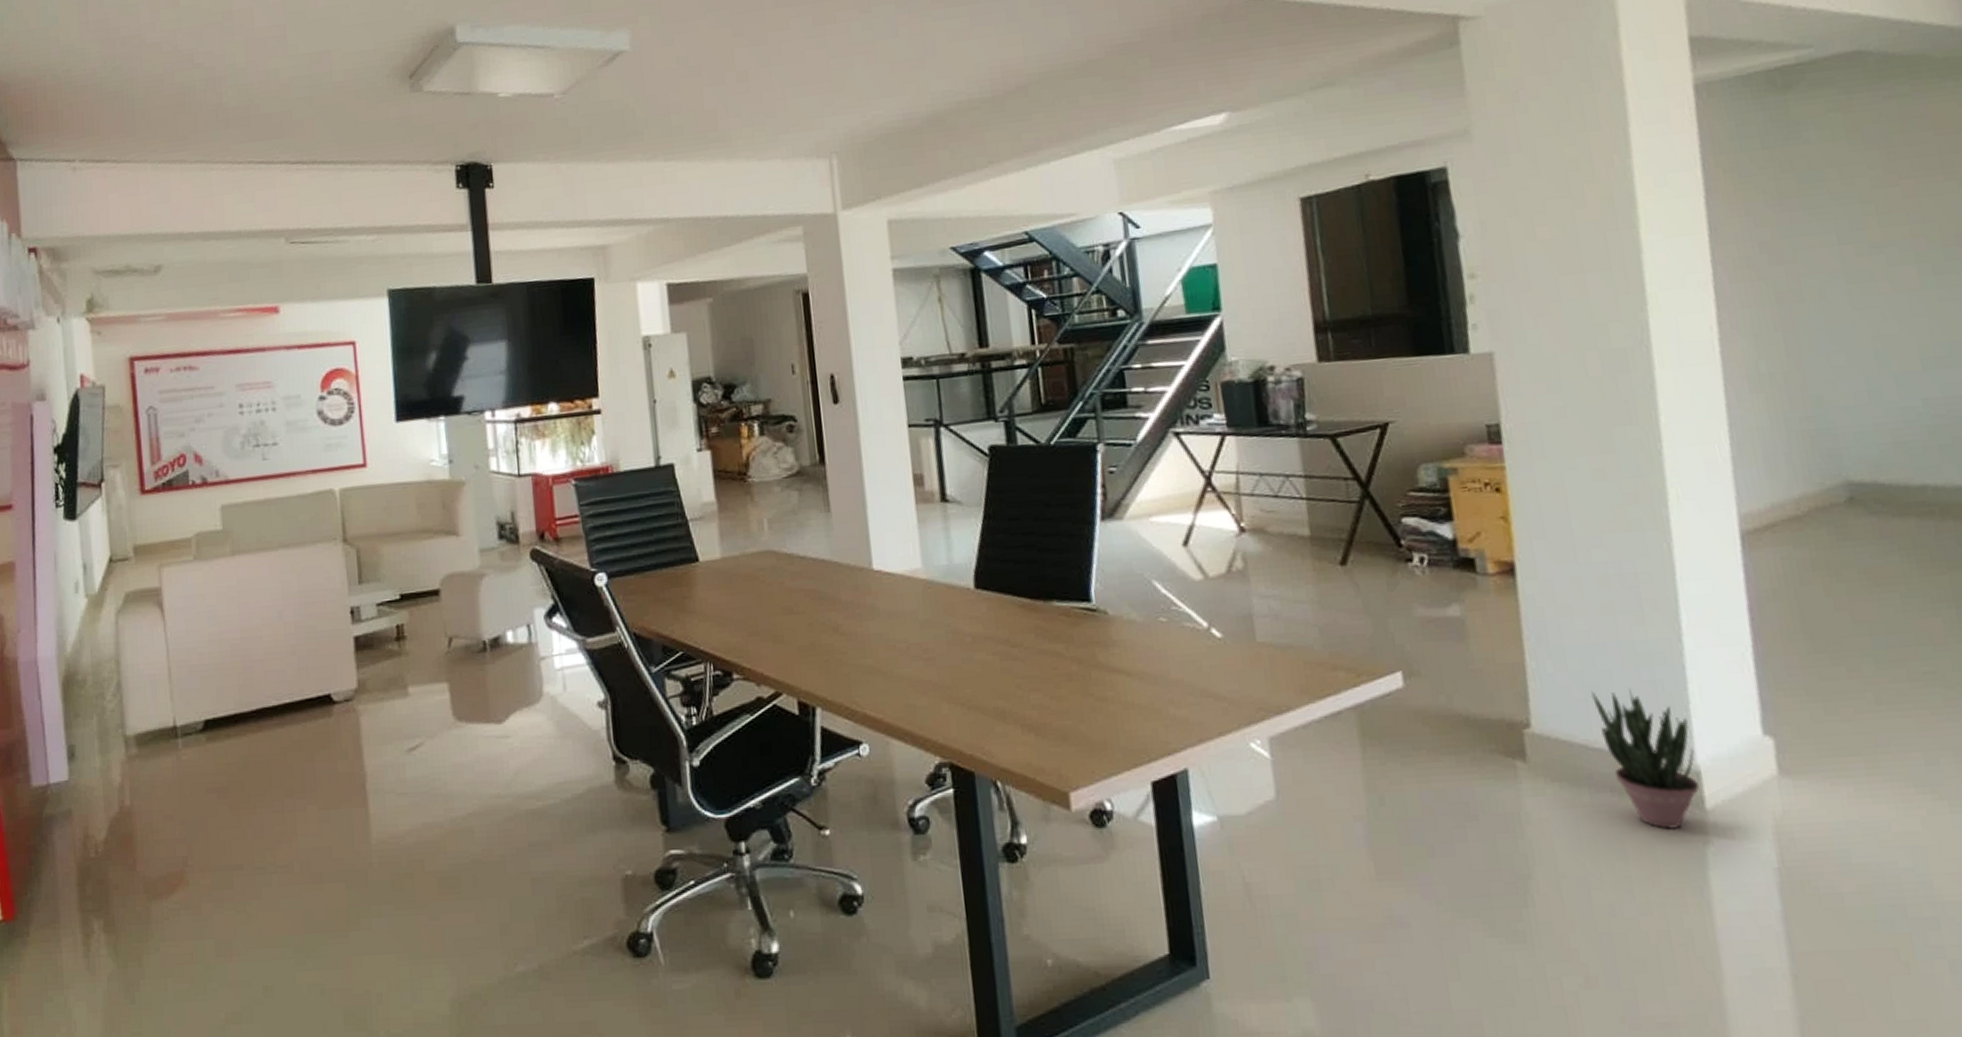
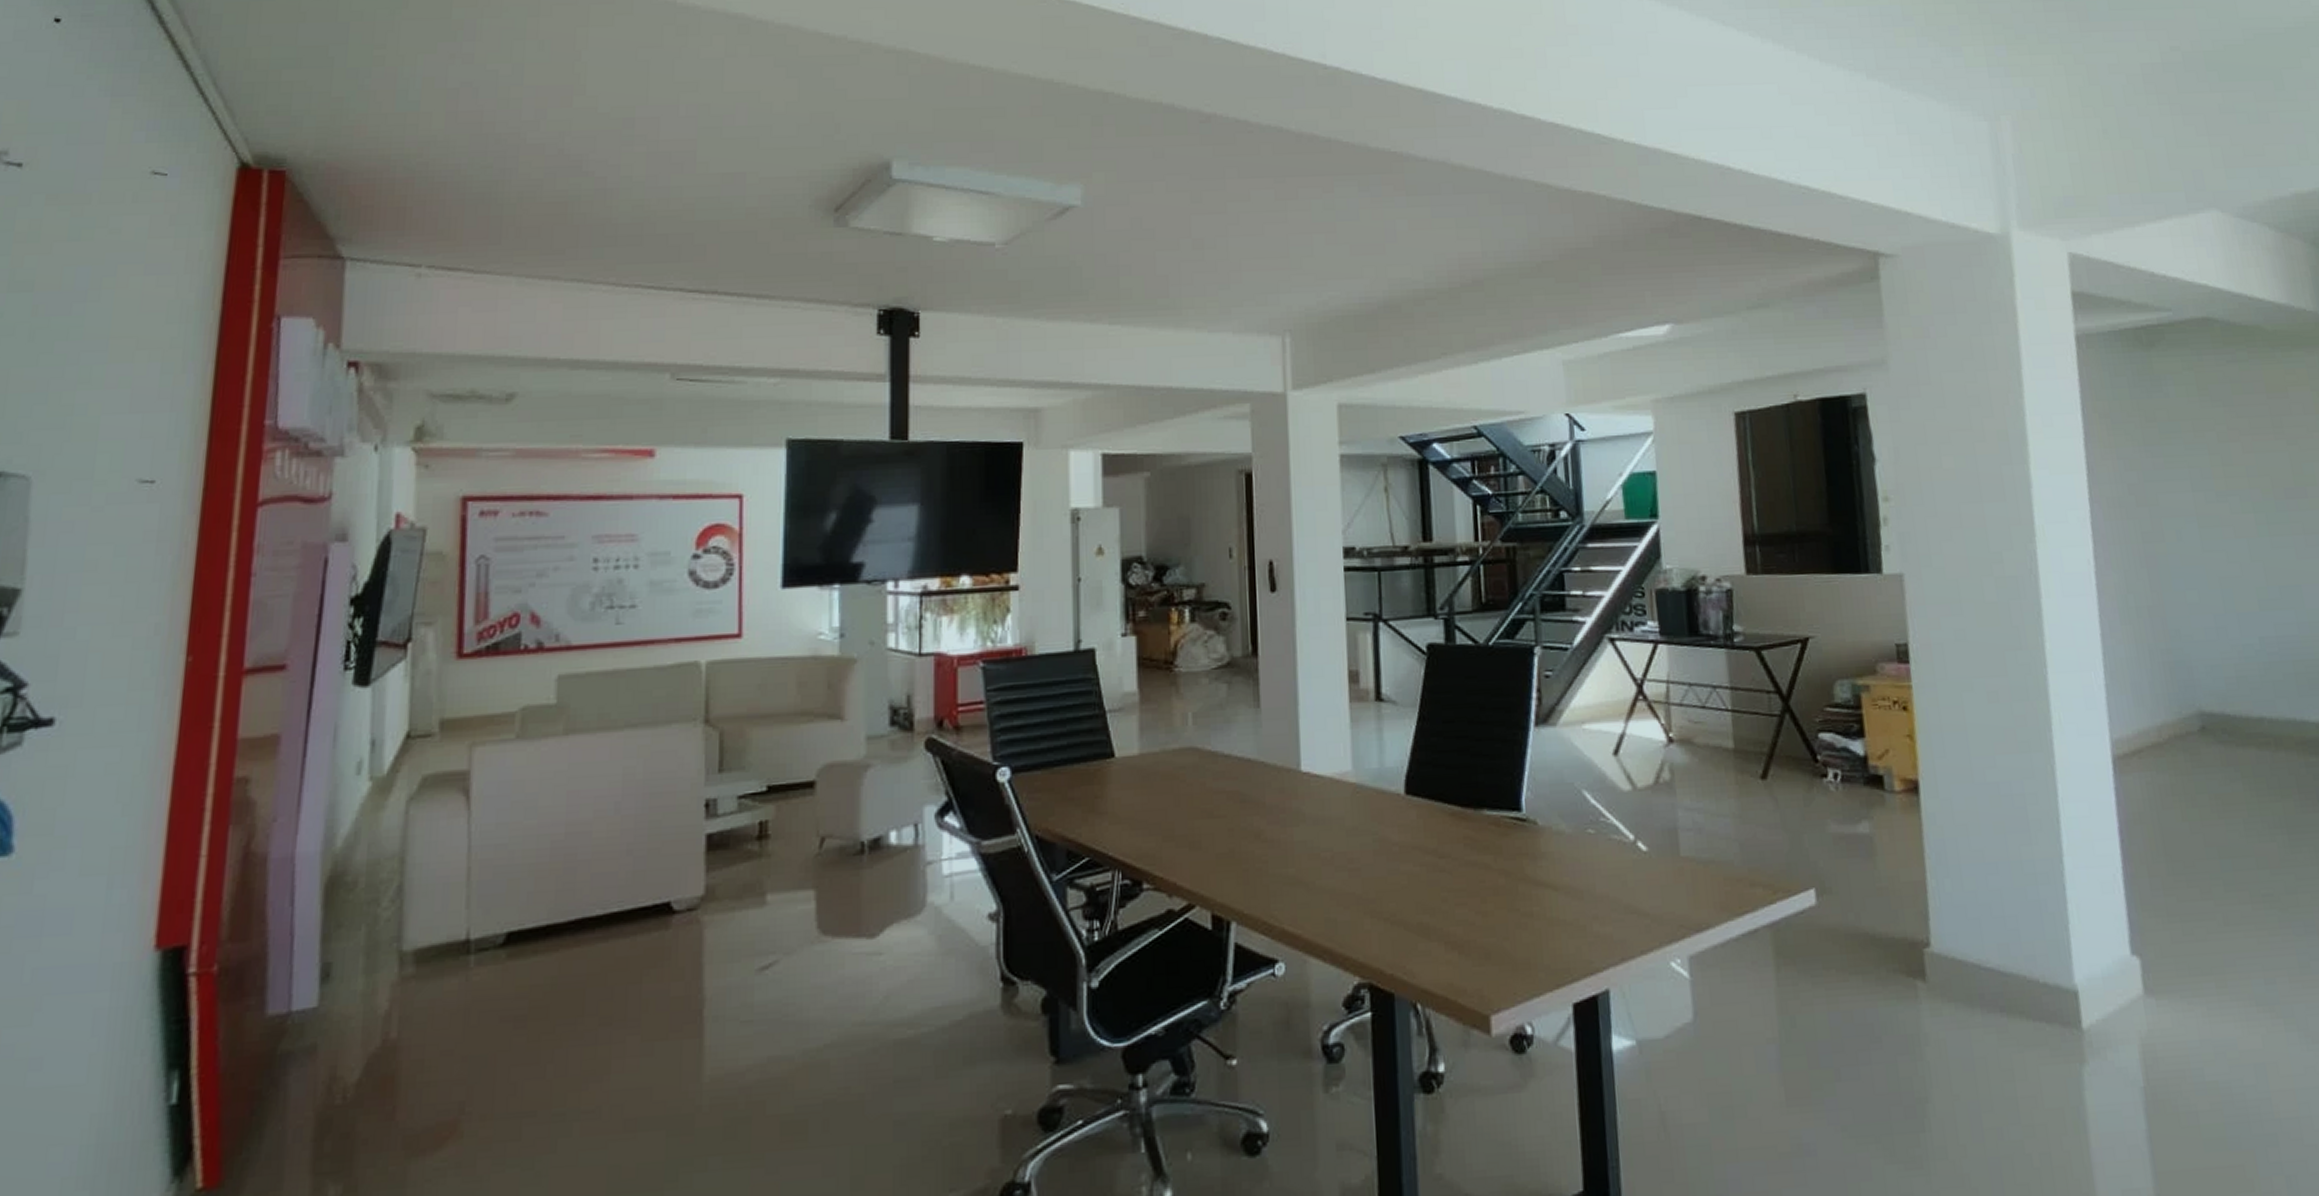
potted plant: present [1591,688,1699,831] -> none [1984,908,2077,1051]

